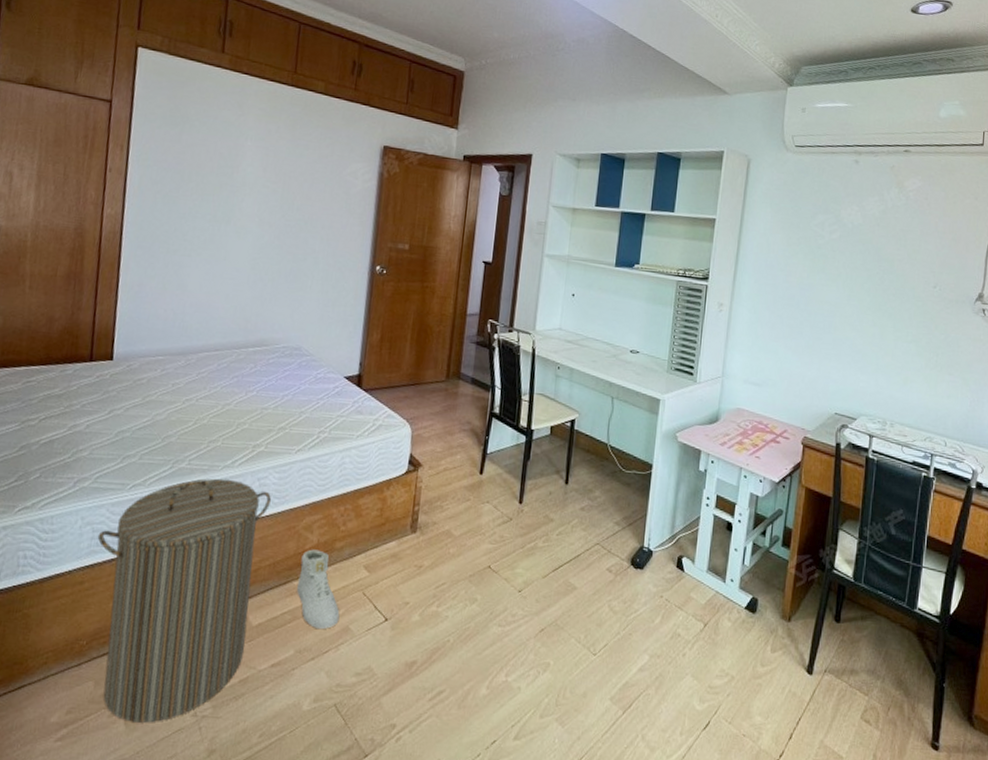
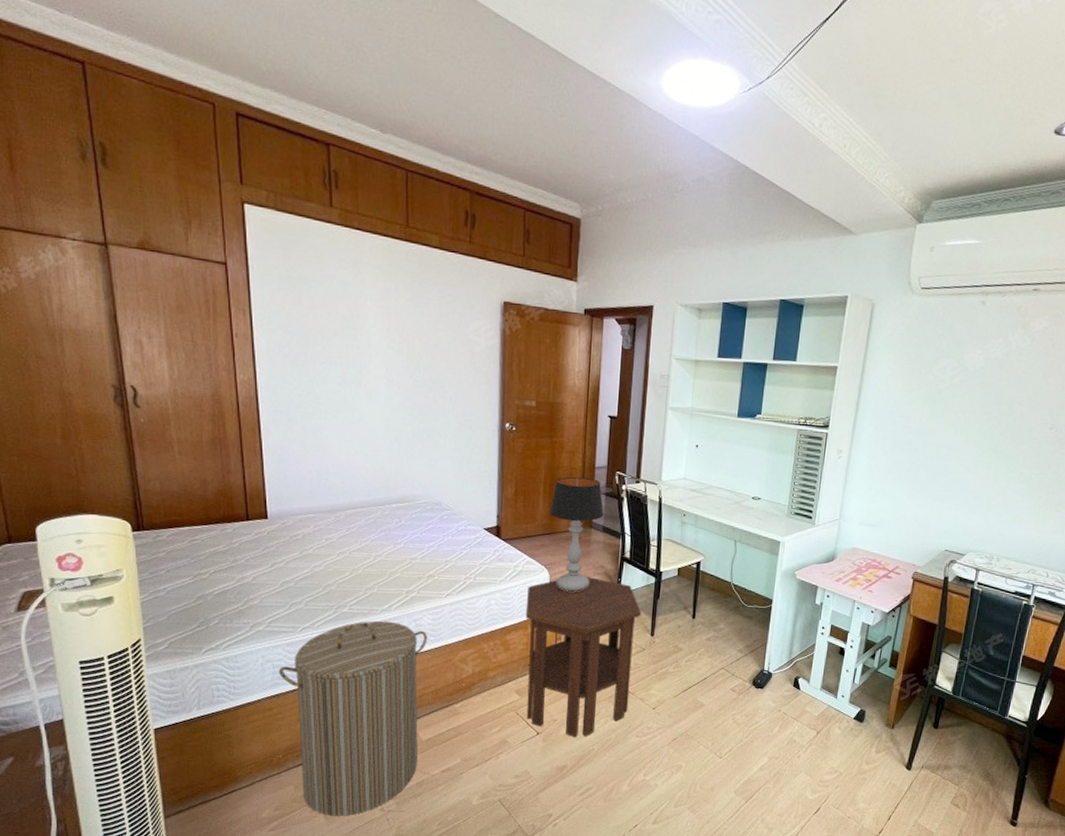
sneaker: present [297,549,340,629] -> none [458,678,497,742]
side table: none [374,433,510,626] -> present [525,577,641,738]
table lamp: none [415,323,474,451] -> present [548,476,604,592]

